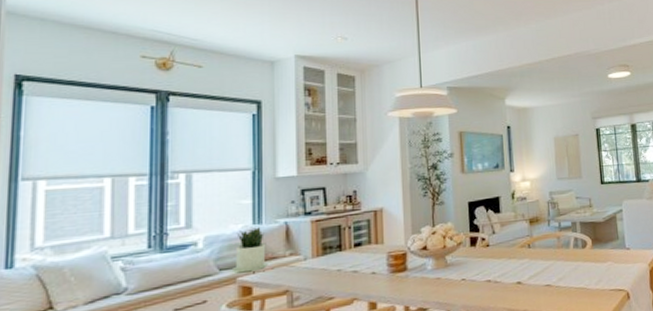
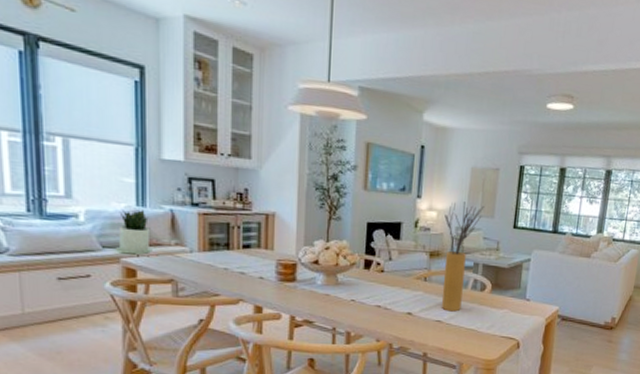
vase: none [537,168,572,274] -> present [441,202,485,312]

